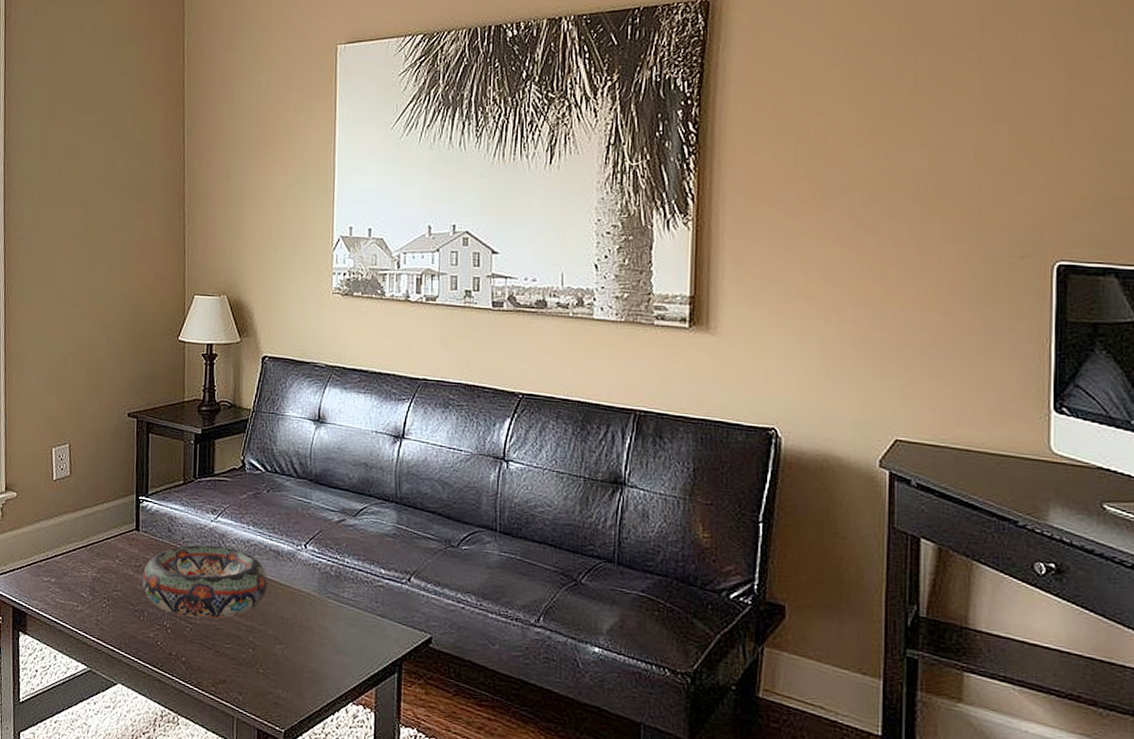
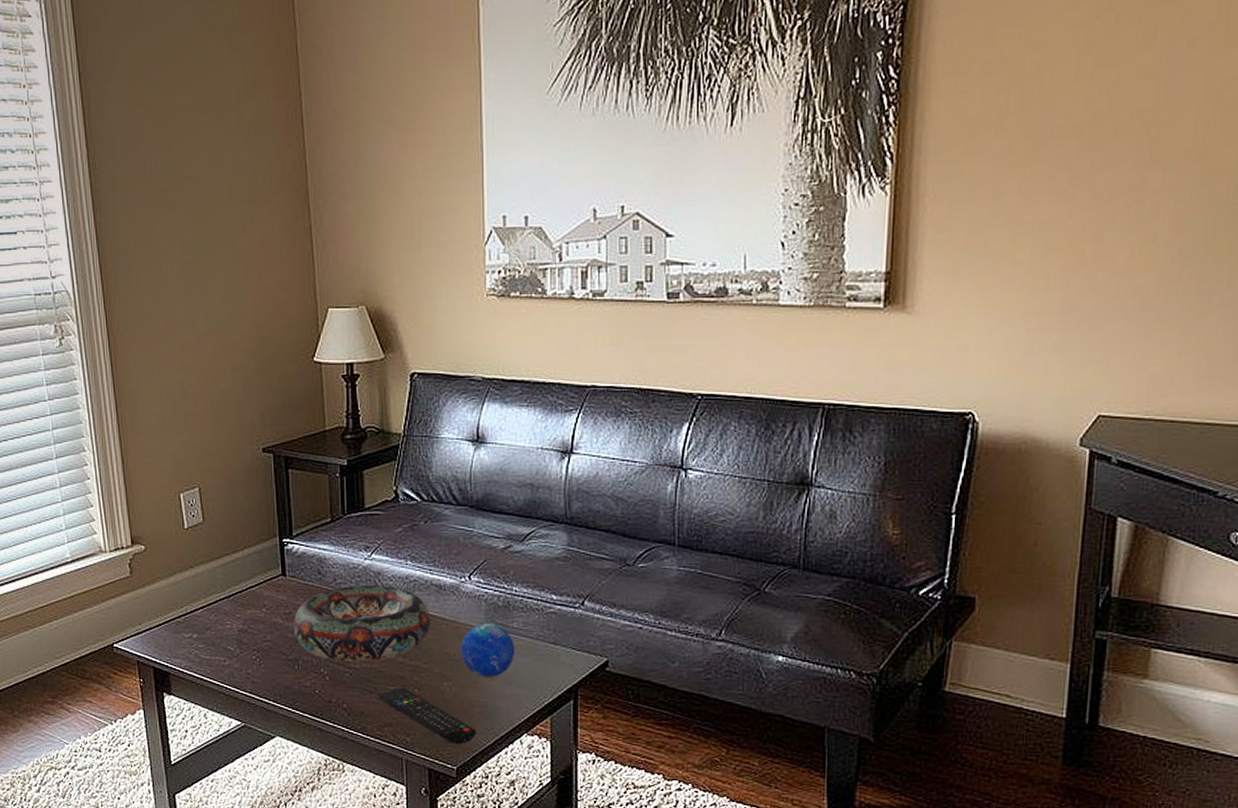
remote control: none [216,646,304,708] -> present [379,687,476,745]
decorative orb: none [293,590,345,644] -> present [460,623,515,677]

